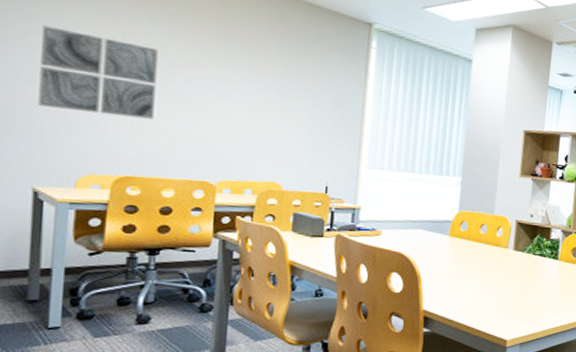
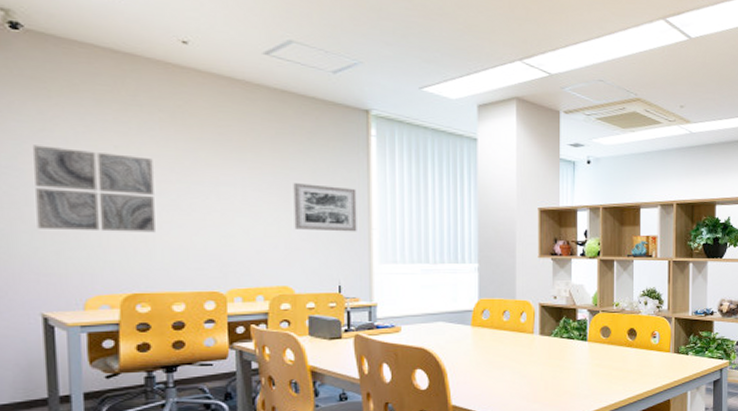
wall art: none [289,85,352,137] -> present [293,183,357,232]

